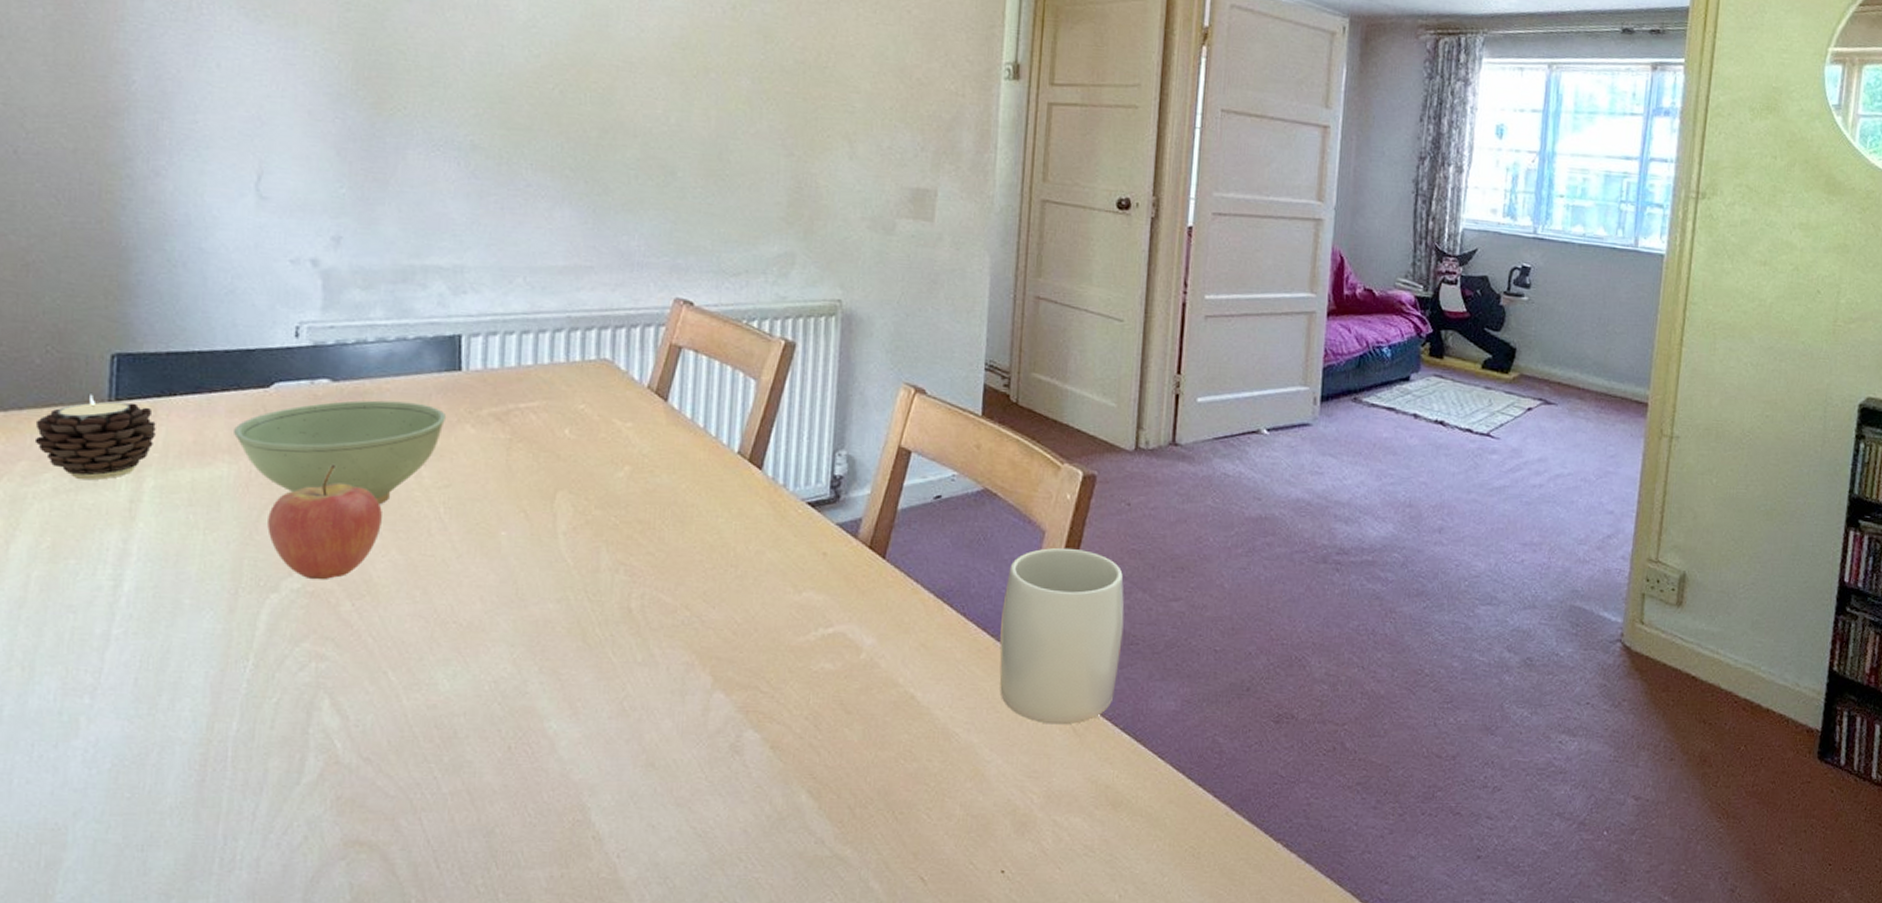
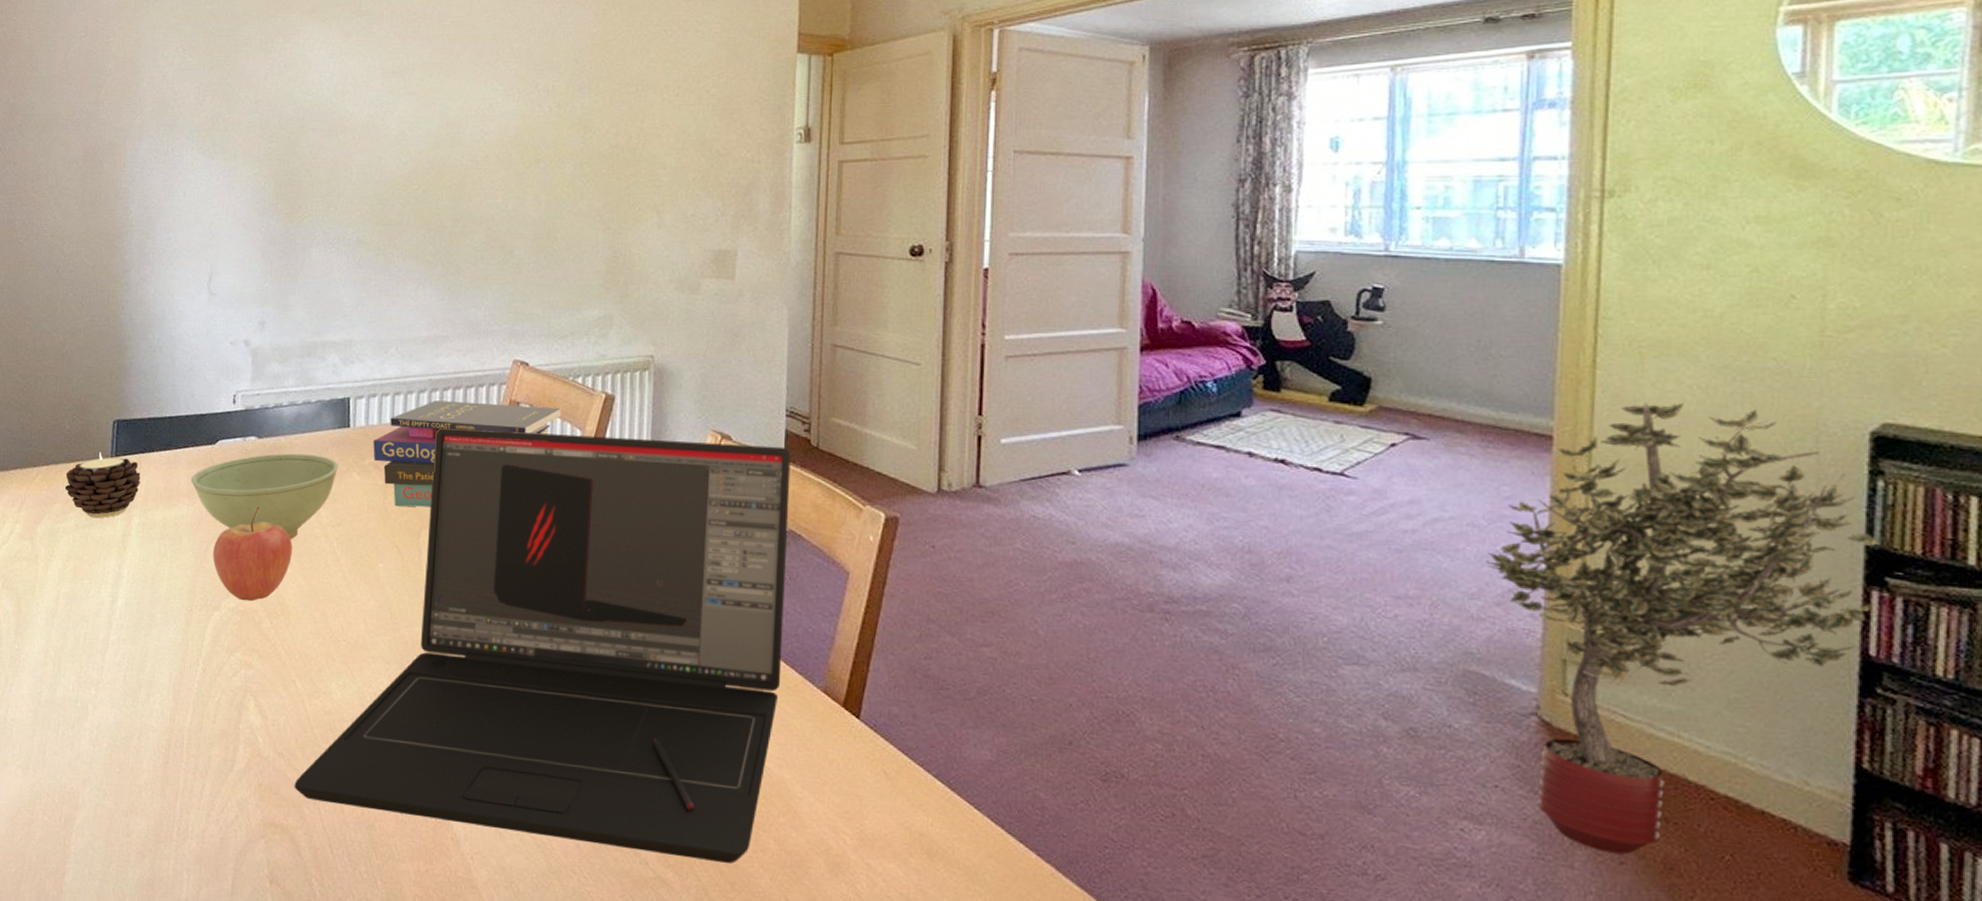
laptop: none [386,373,989,835] -> present [294,427,791,864]
books: none [493,341,732,466] -> present [373,400,561,507]
mug: present [999,547,1125,725] -> none [808,588,933,767]
potted tree: none [1592,376,1858,752] -> present [1486,402,1880,855]

